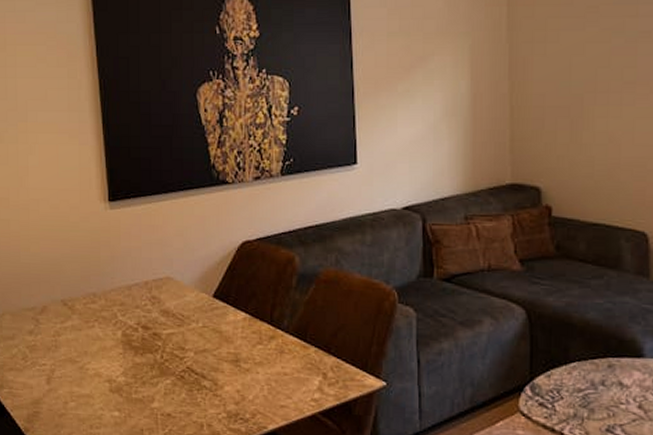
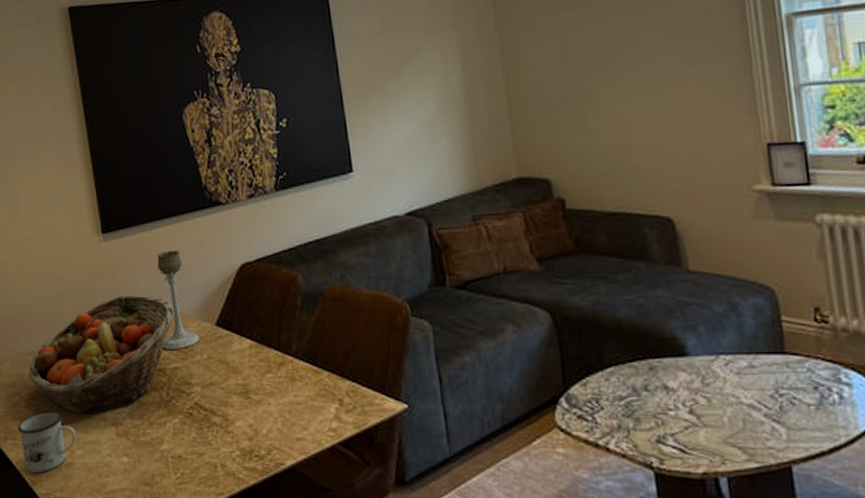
mug: none [14,364,71,421] -> present [18,412,77,474]
fruit basket: none [28,262,175,370] -> present [28,295,175,413]
candle holder: none [159,223,196,317] -> present [157,250,199,349]

